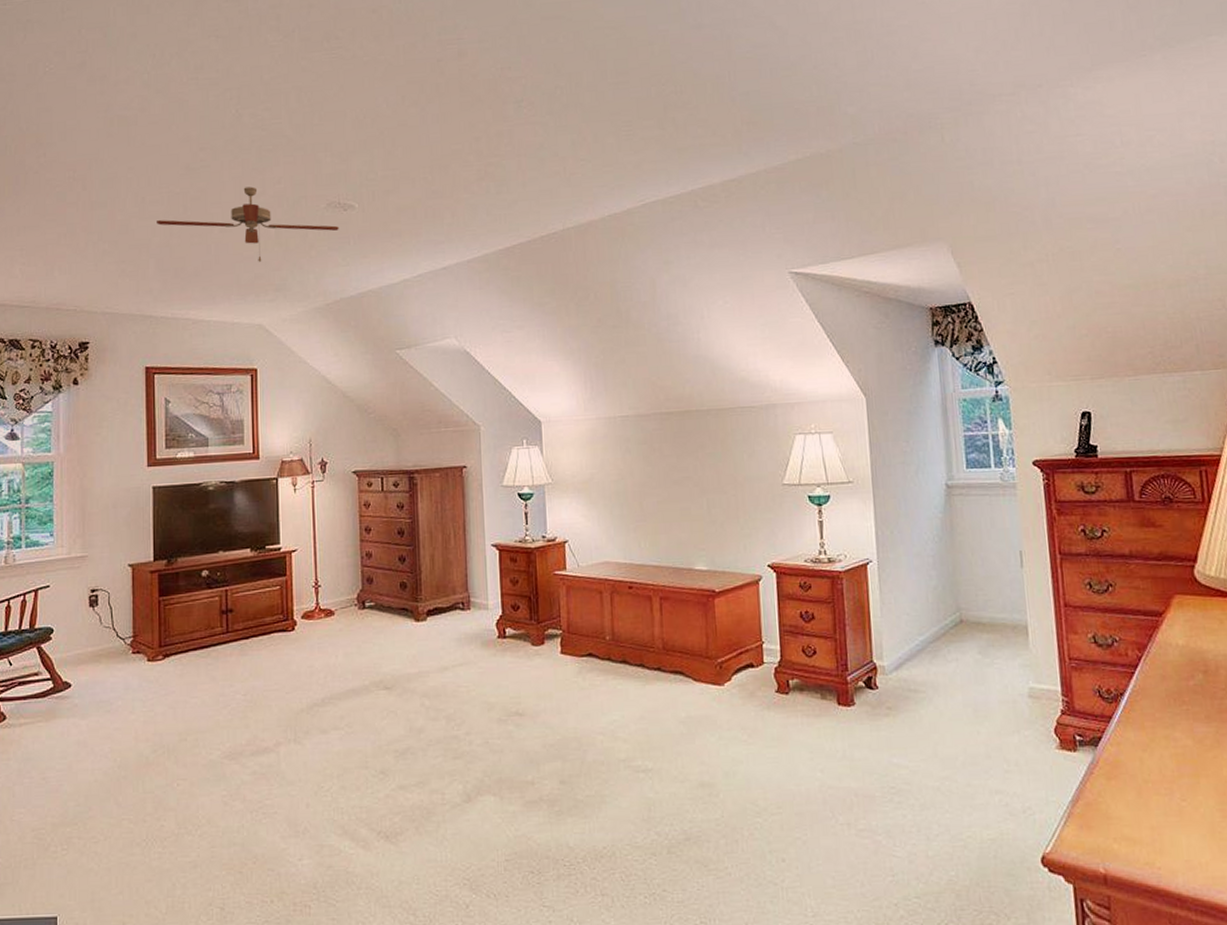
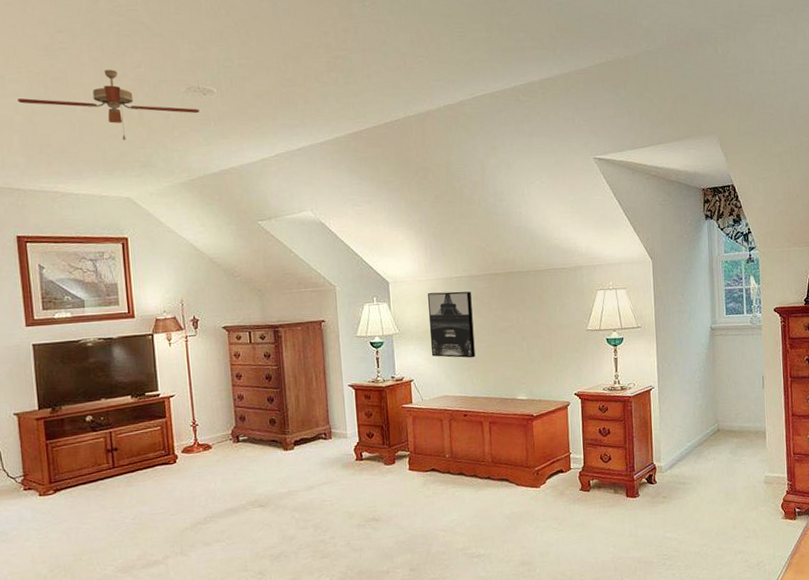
wall art: none [587,433,643,516] -> present [428,291,476,358]

